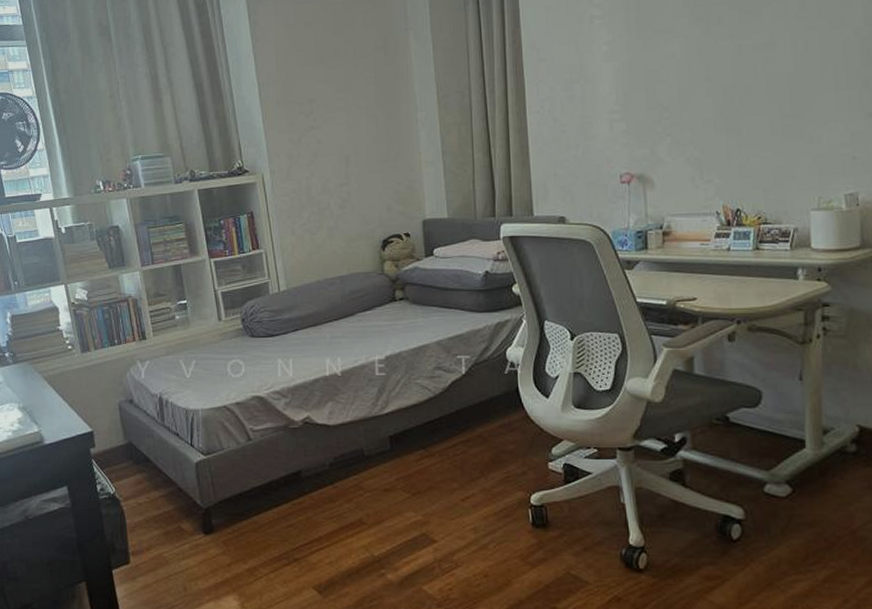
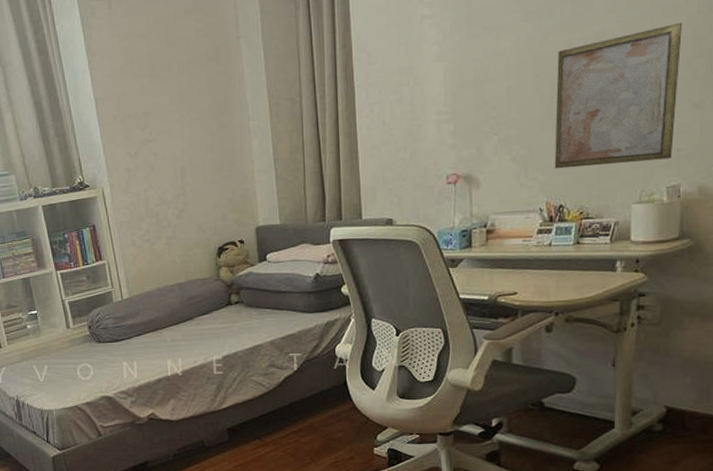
wall art: none [728,34,850,172] -> present [554,23,682,169]

